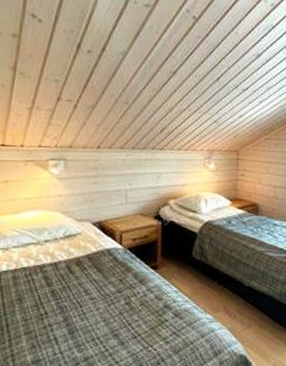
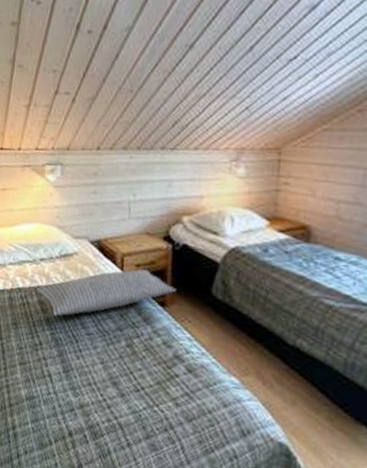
pillow: none [41,242,164,288] -> present [36,269,175,316]

